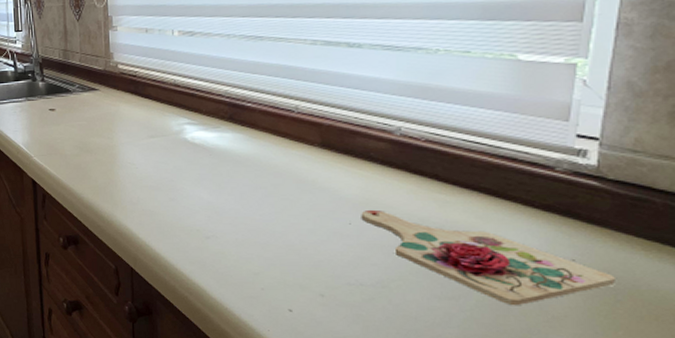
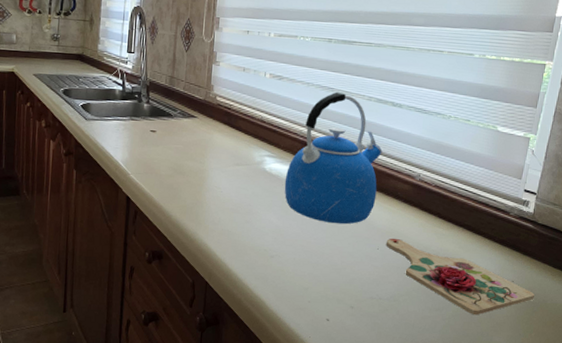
kettle: none [212,40,341,196] -> present [284,92,382,224]

